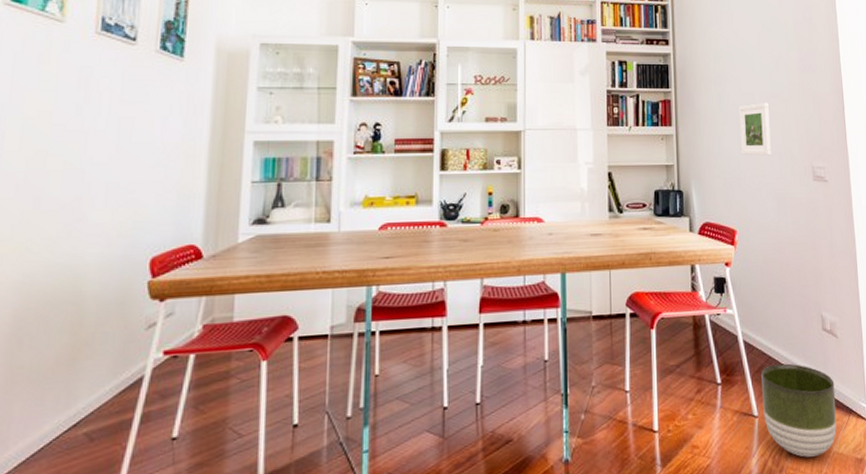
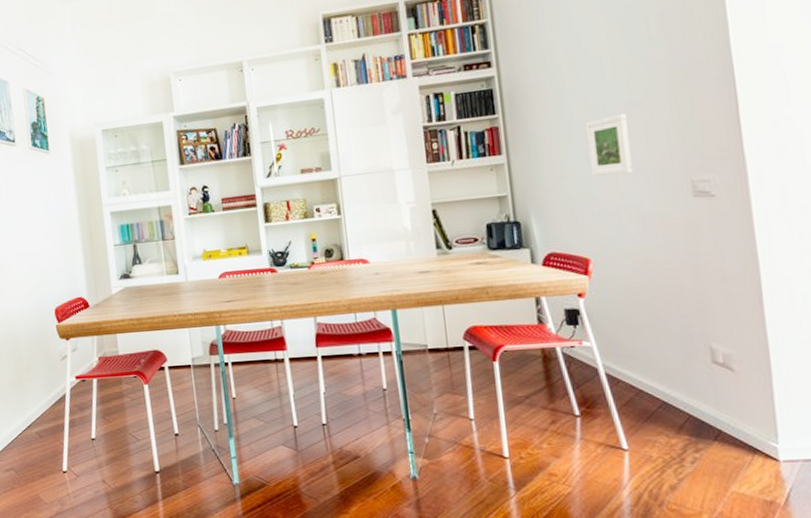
planter: present [761,363,837,458] -> none [630,397,735,494]

